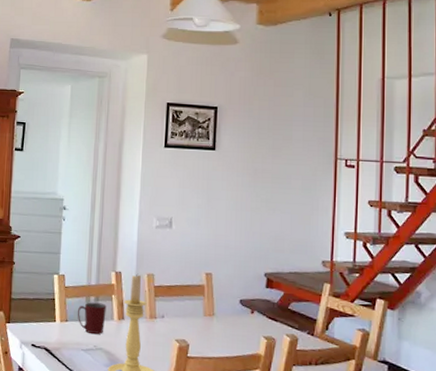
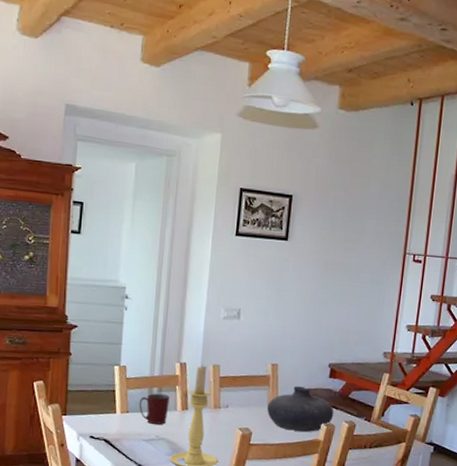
vase: none [204,296,274,346] -> present [267,386,334,432]

